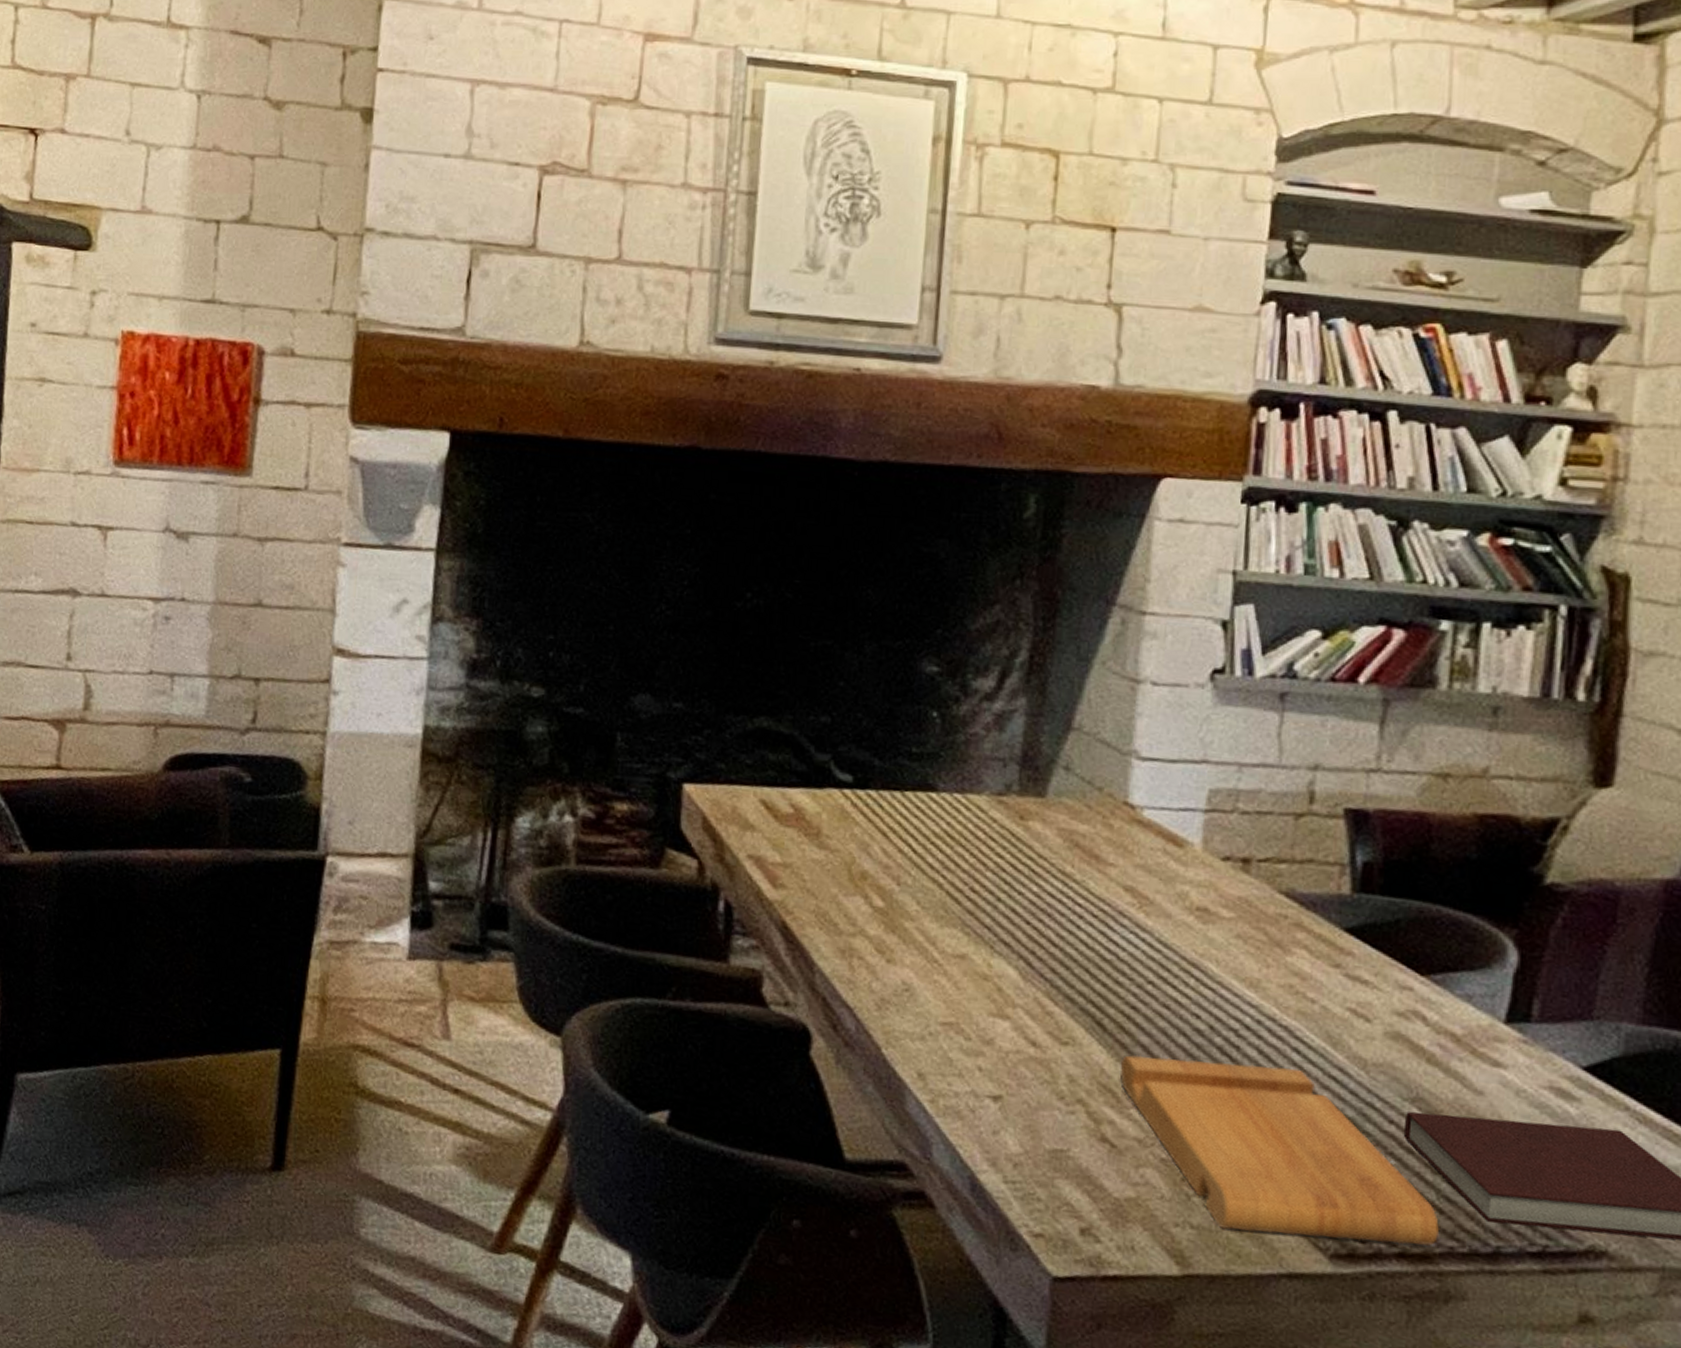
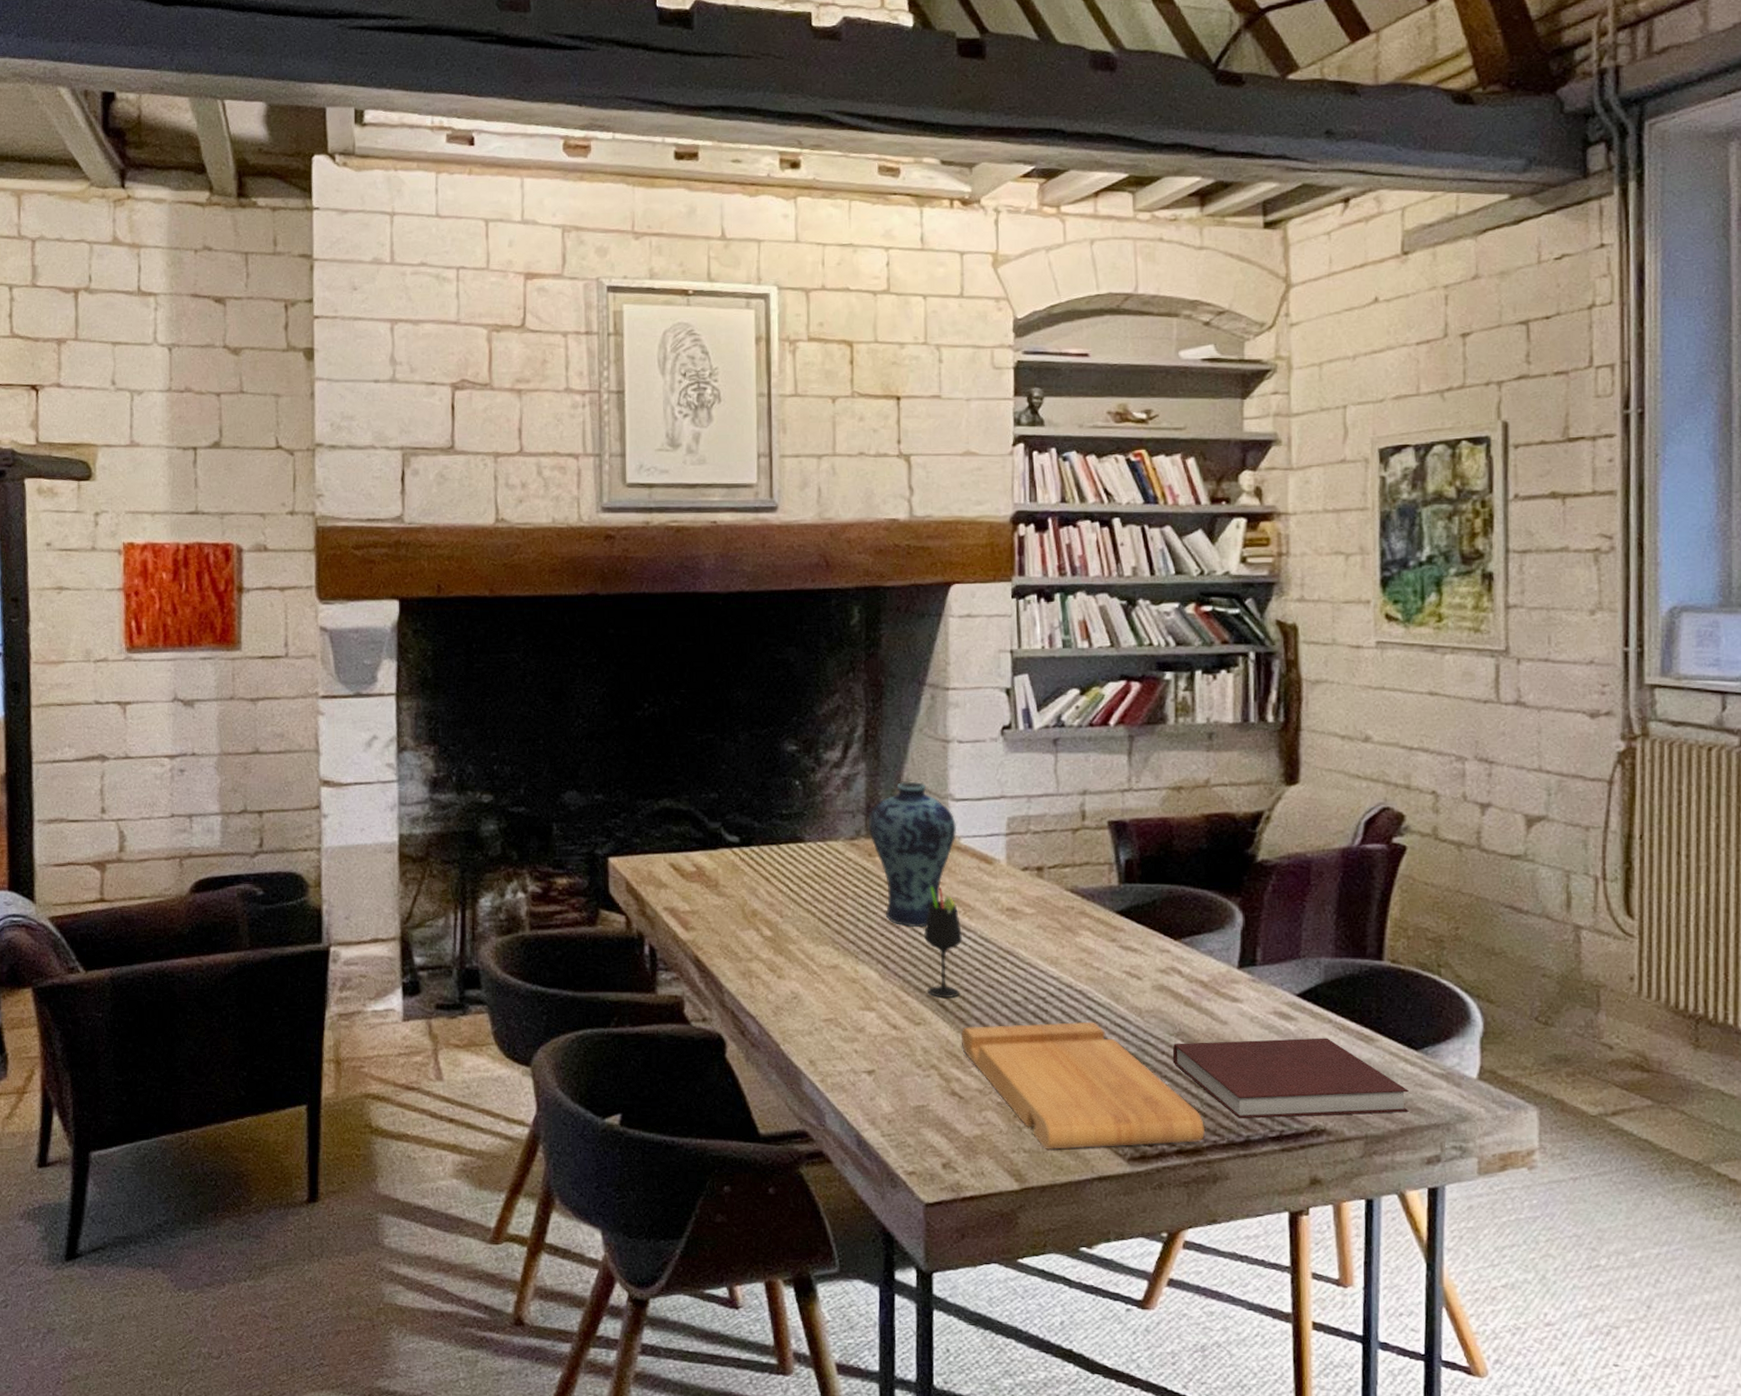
vase: none [1022,727,1141,919] -> present [868,781,957,928]
wine glass: none [1082,867,1135,1015] -> present [923,886,963,999]

